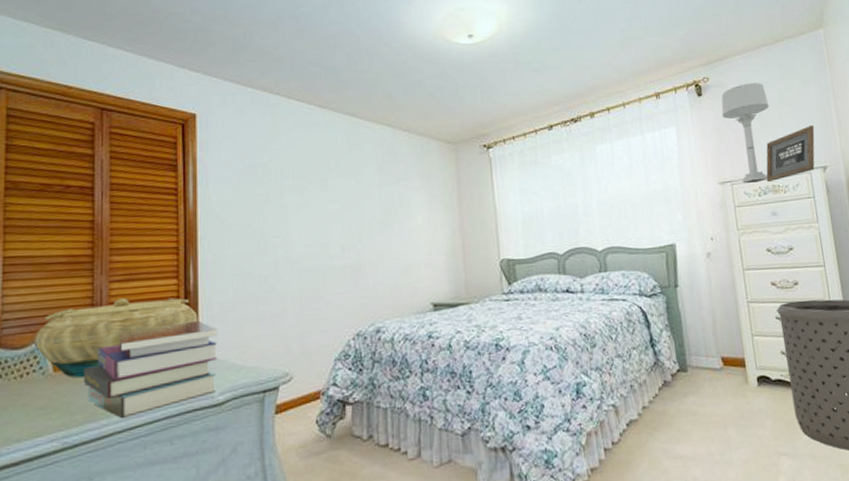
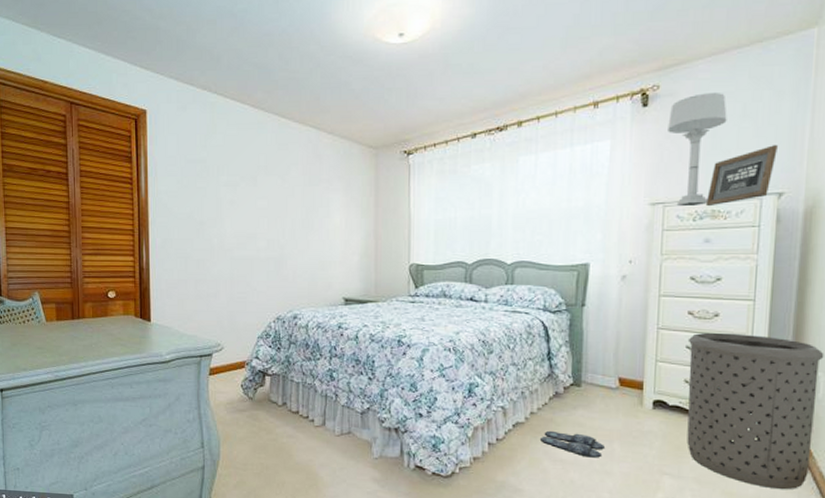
basket: present [35,298,198,378] -> none [32,269,150,329]
books: present [83,320,217,420] -> none [67,292,164,364]
slippers: none [657,423,721,449] -> present [541,430,604,458]

